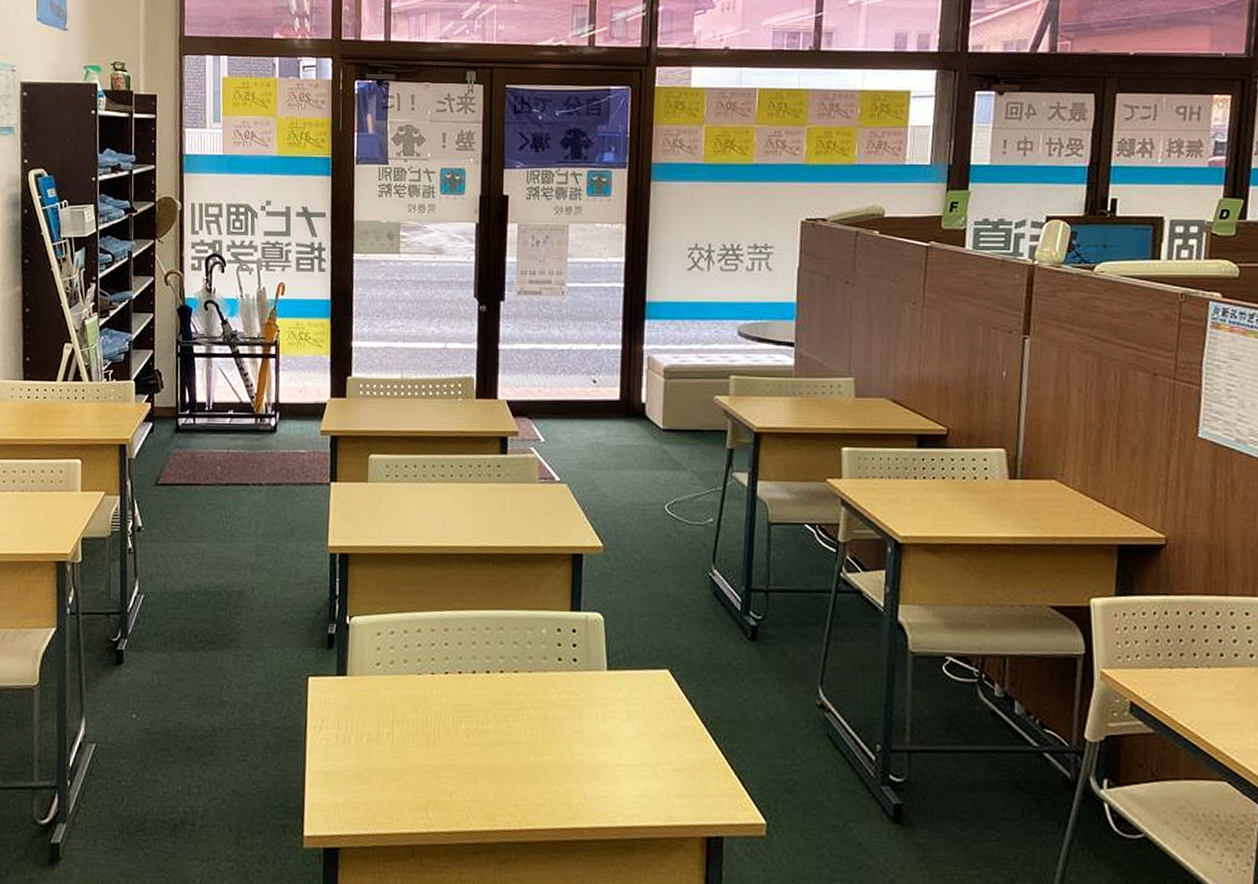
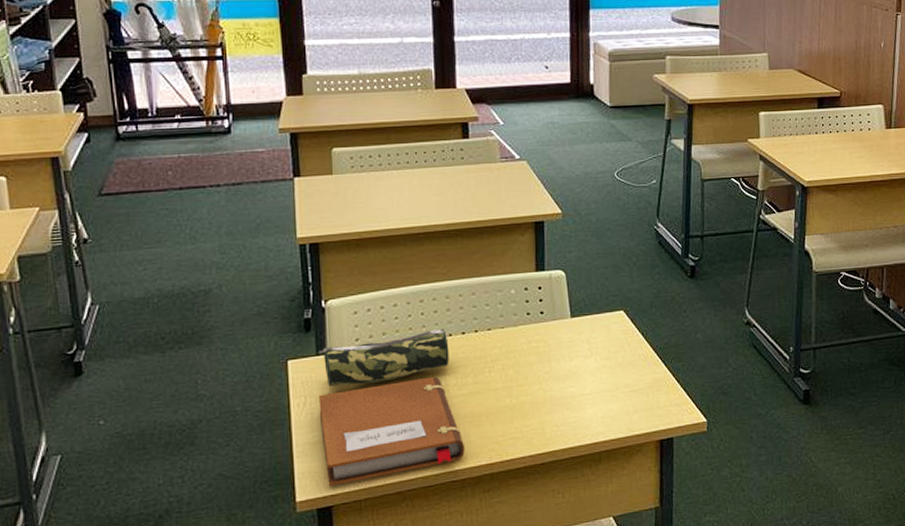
notebook: none [334,717,481,825] -> present [318,376,465,487]
pencil case: none [338,664,472,716] -> present [318,329,450,387]

